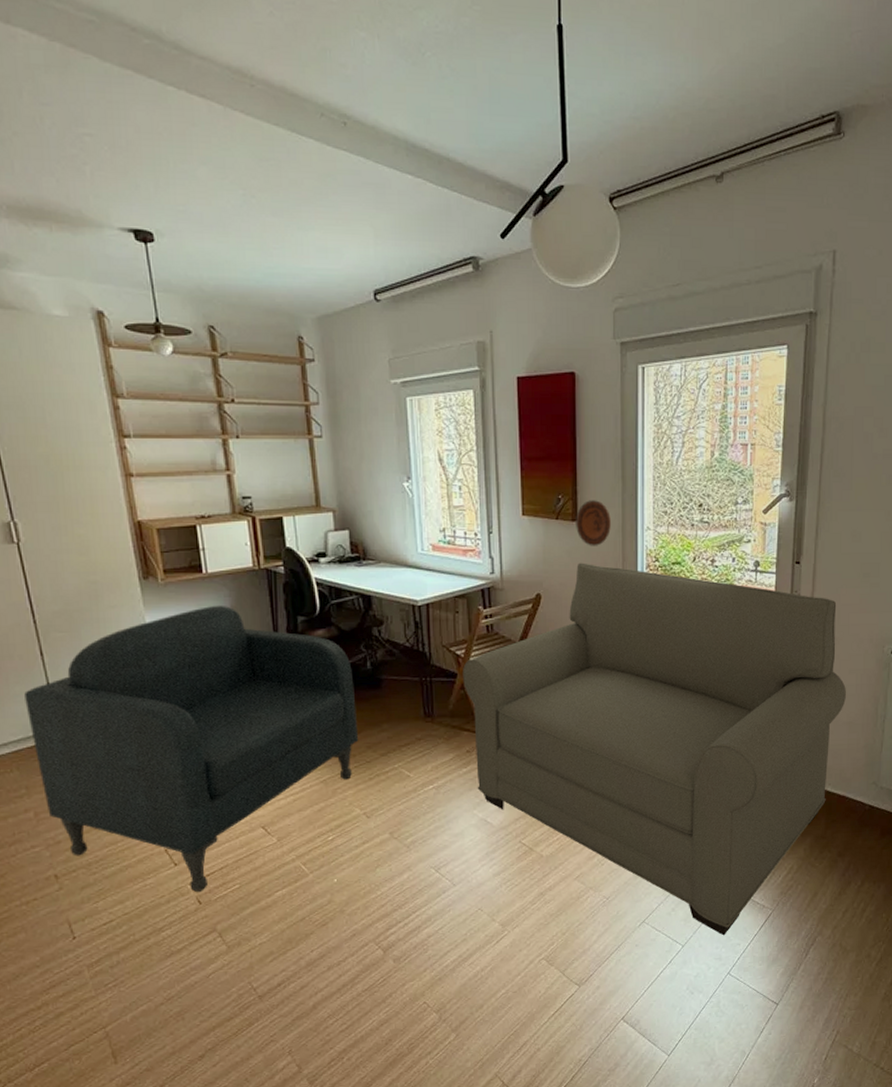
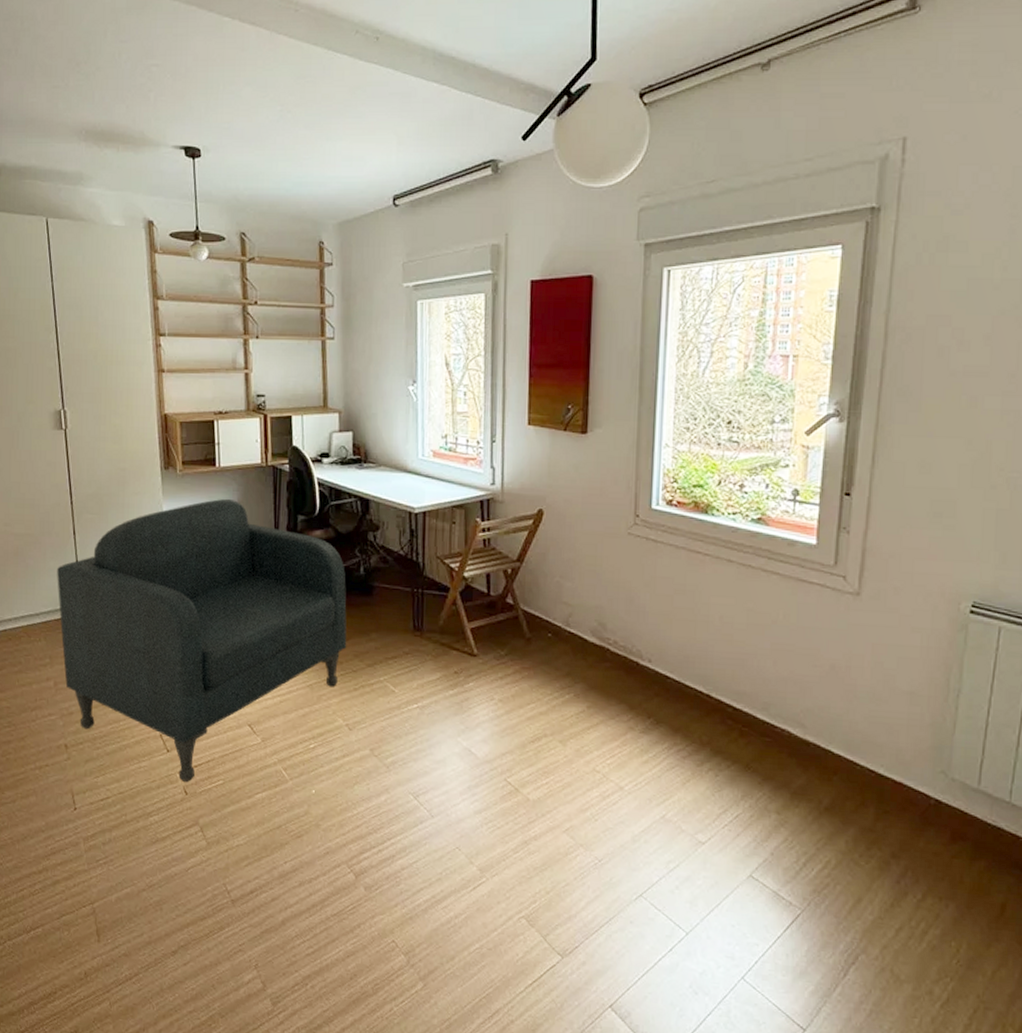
sofa: present [463,562,846,936] -> none [455,479,907,931]
decorative plate: present [576,500,611,546] -> none [585,412,625,462]

